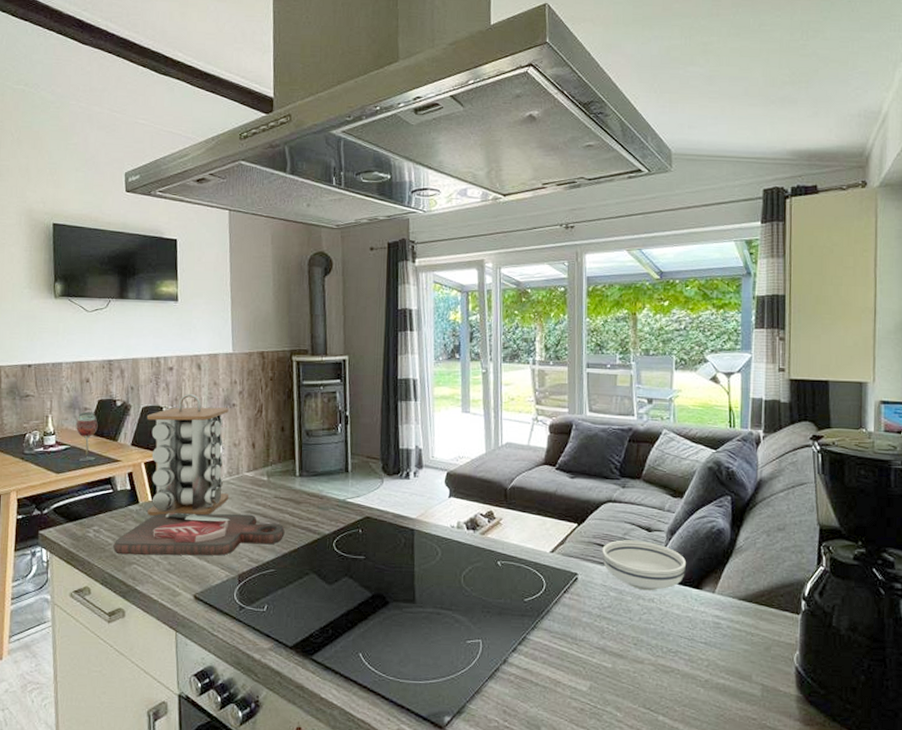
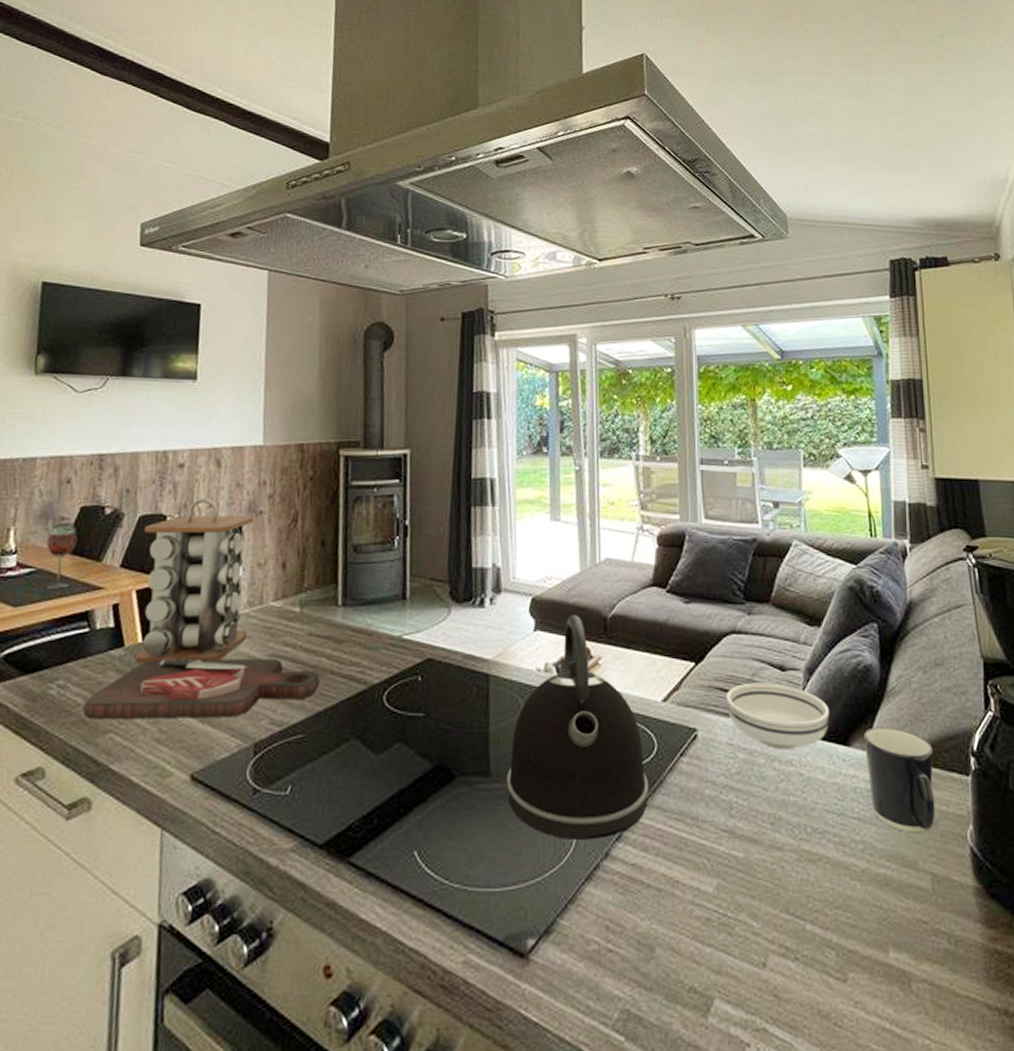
kettle: none [427,486,539,651] -> present [506,615,649,840]
mug: none [714,576,770,655] -> present [864,727,936,833]

